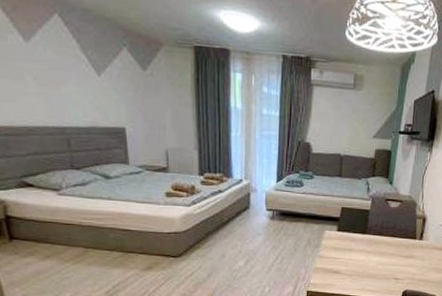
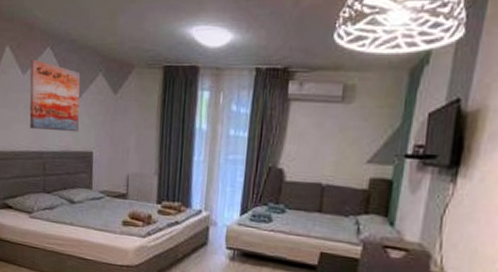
wall art: none [34,26,107,108] -> present [29,59,81,132]

